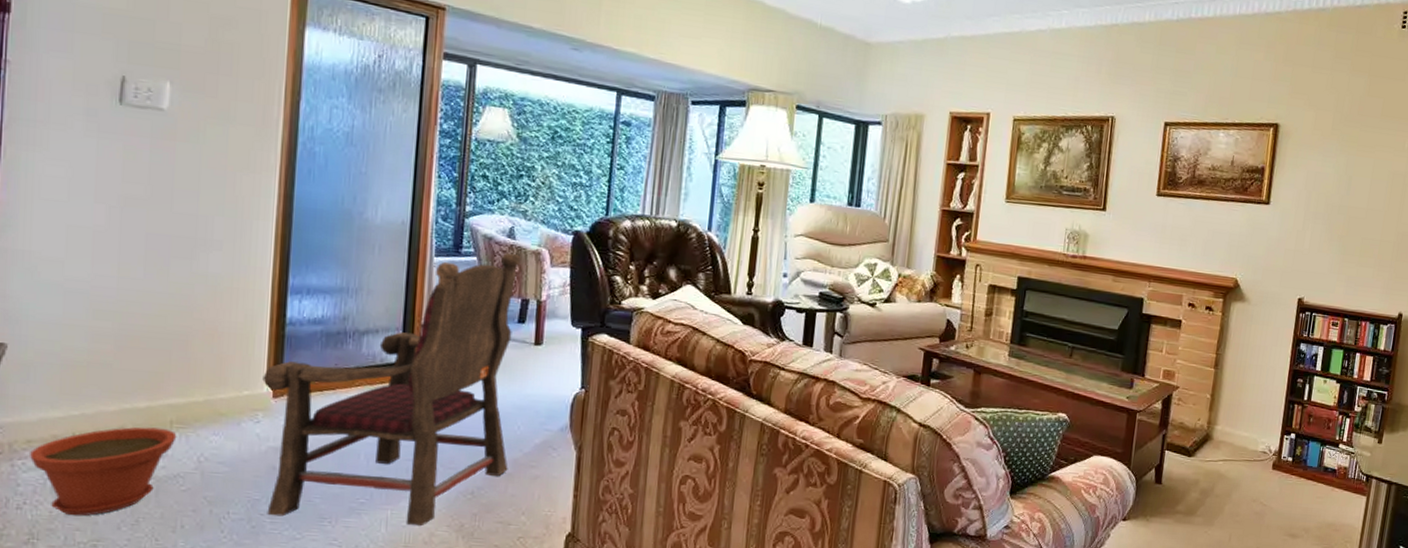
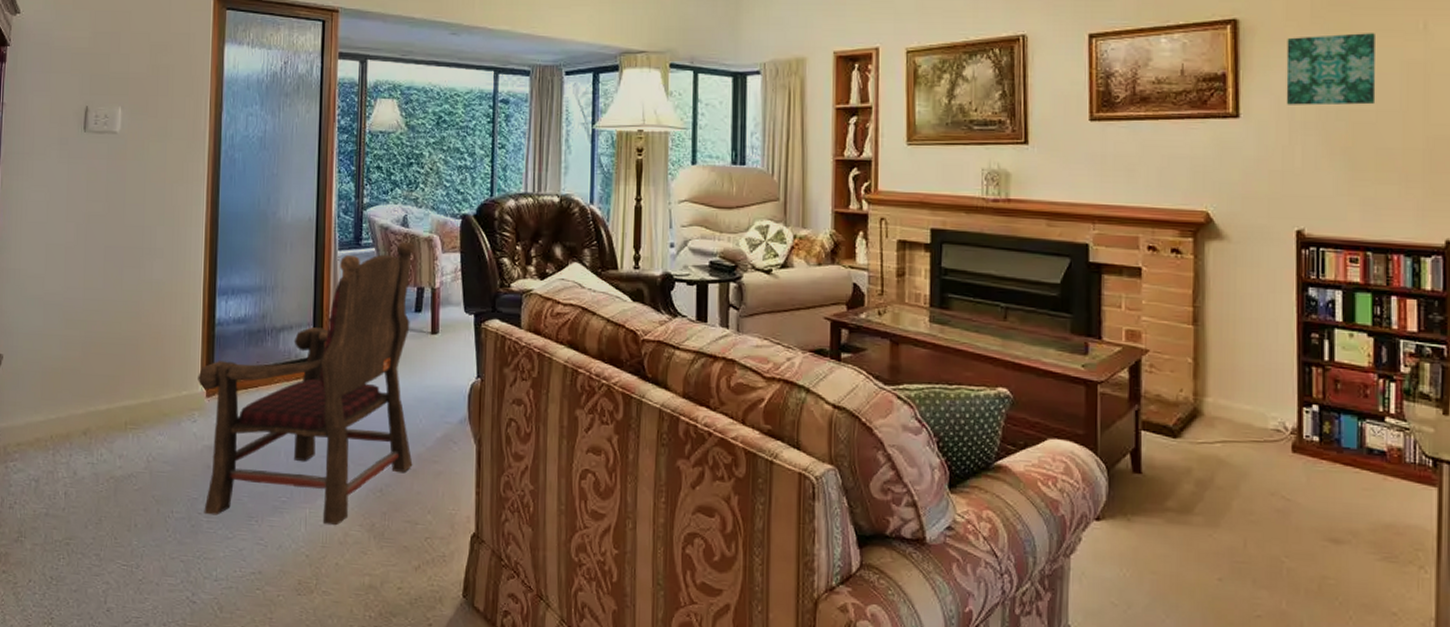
plant pot: present [30,427,177,516] -> none [19,428,131,515]
wall art: none [1304,143,1375,204] -> present [1286,33,1376,106]

